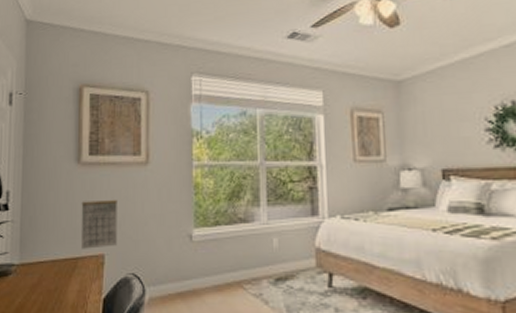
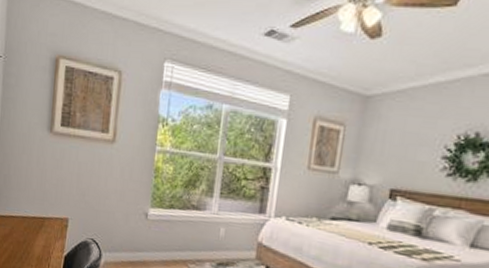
calendar: present [80,200,117,249] -> none [48,168,83,213]

